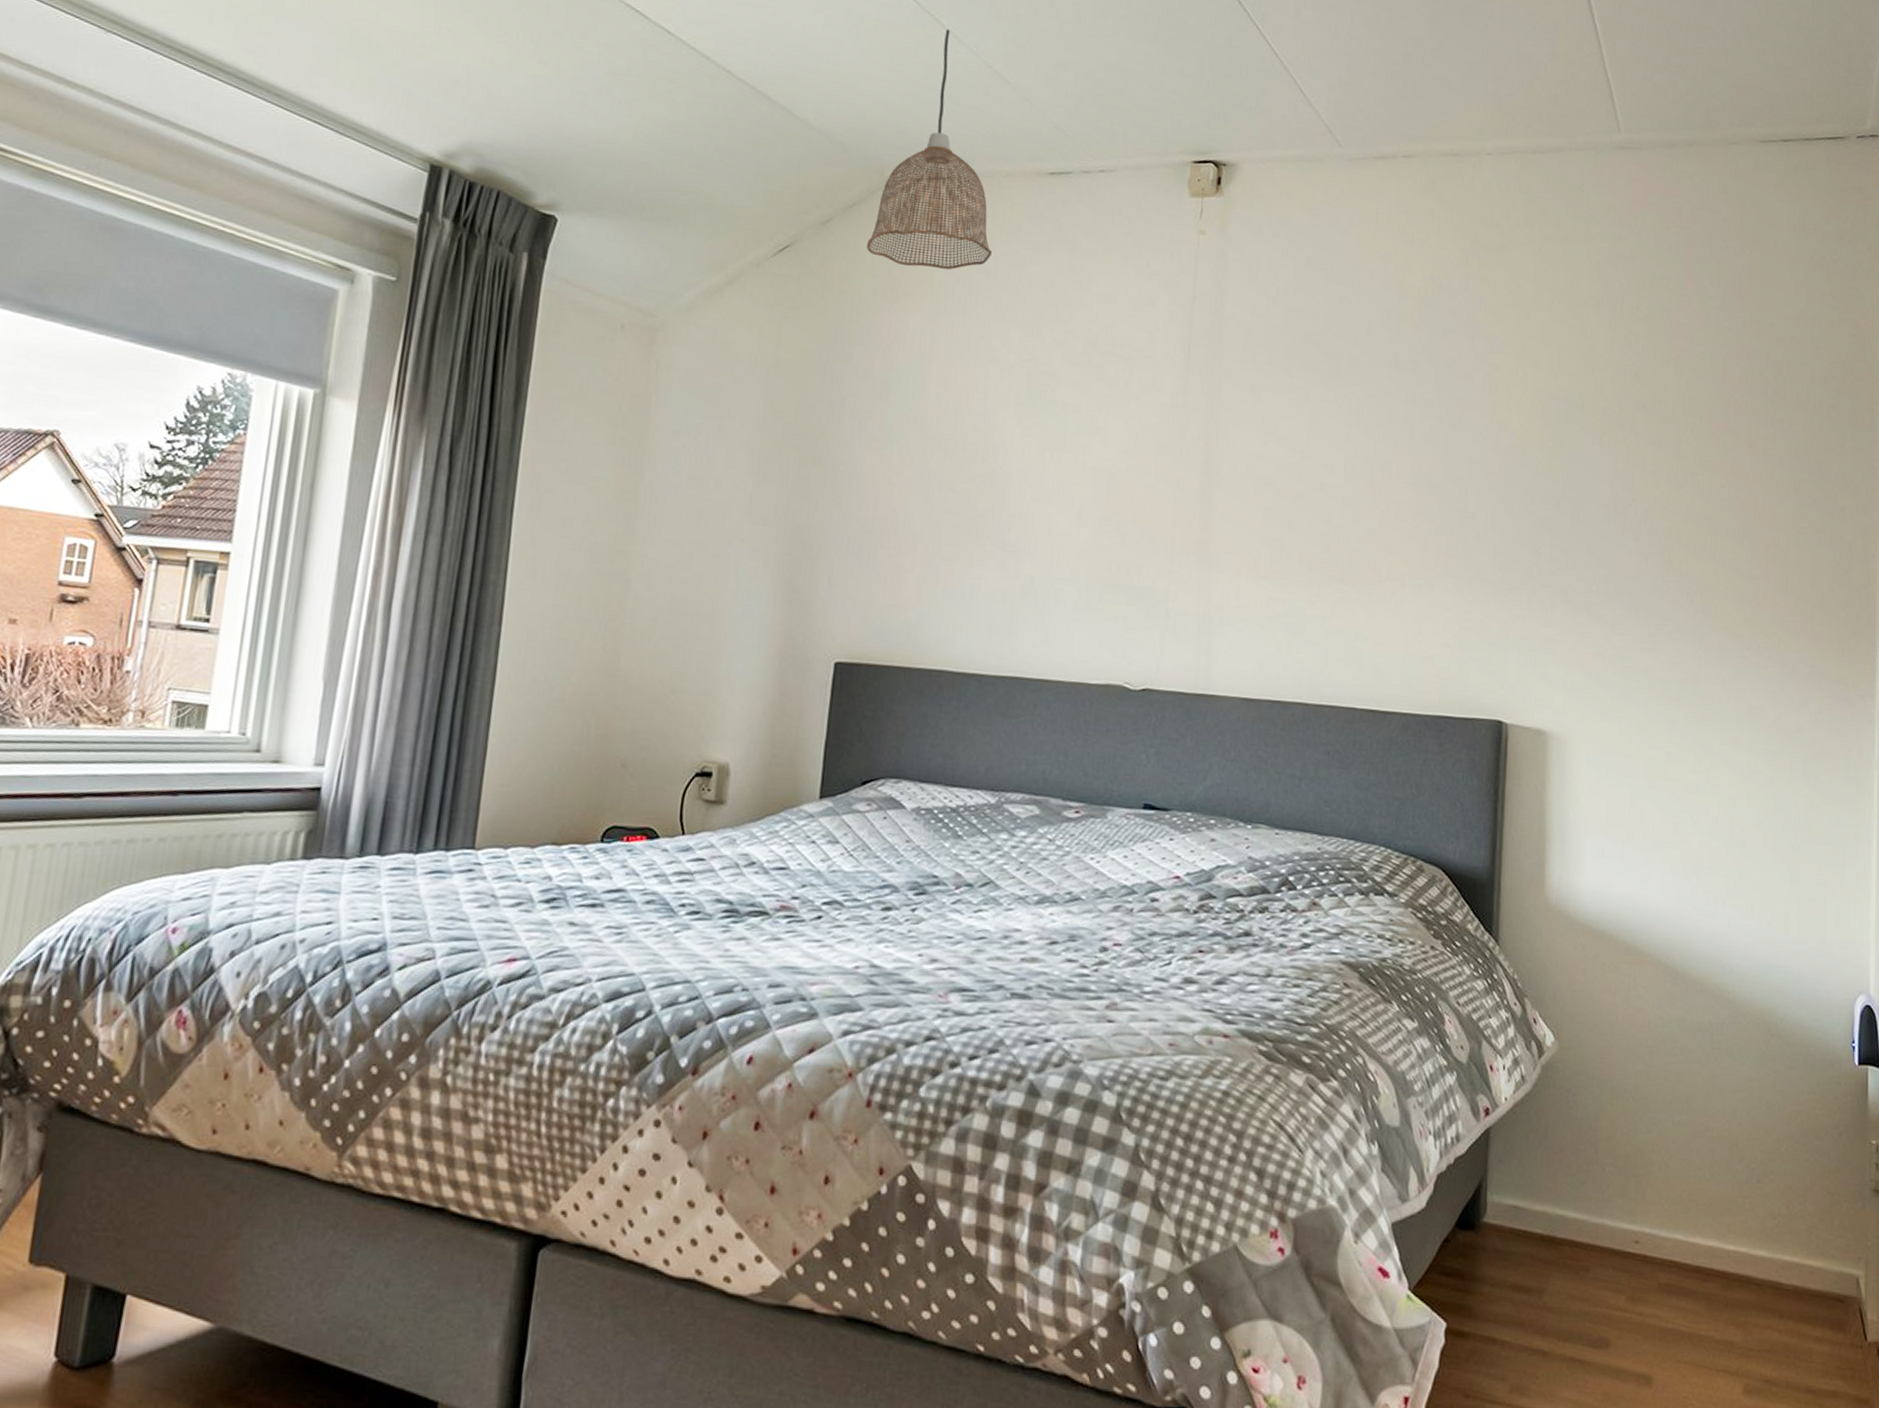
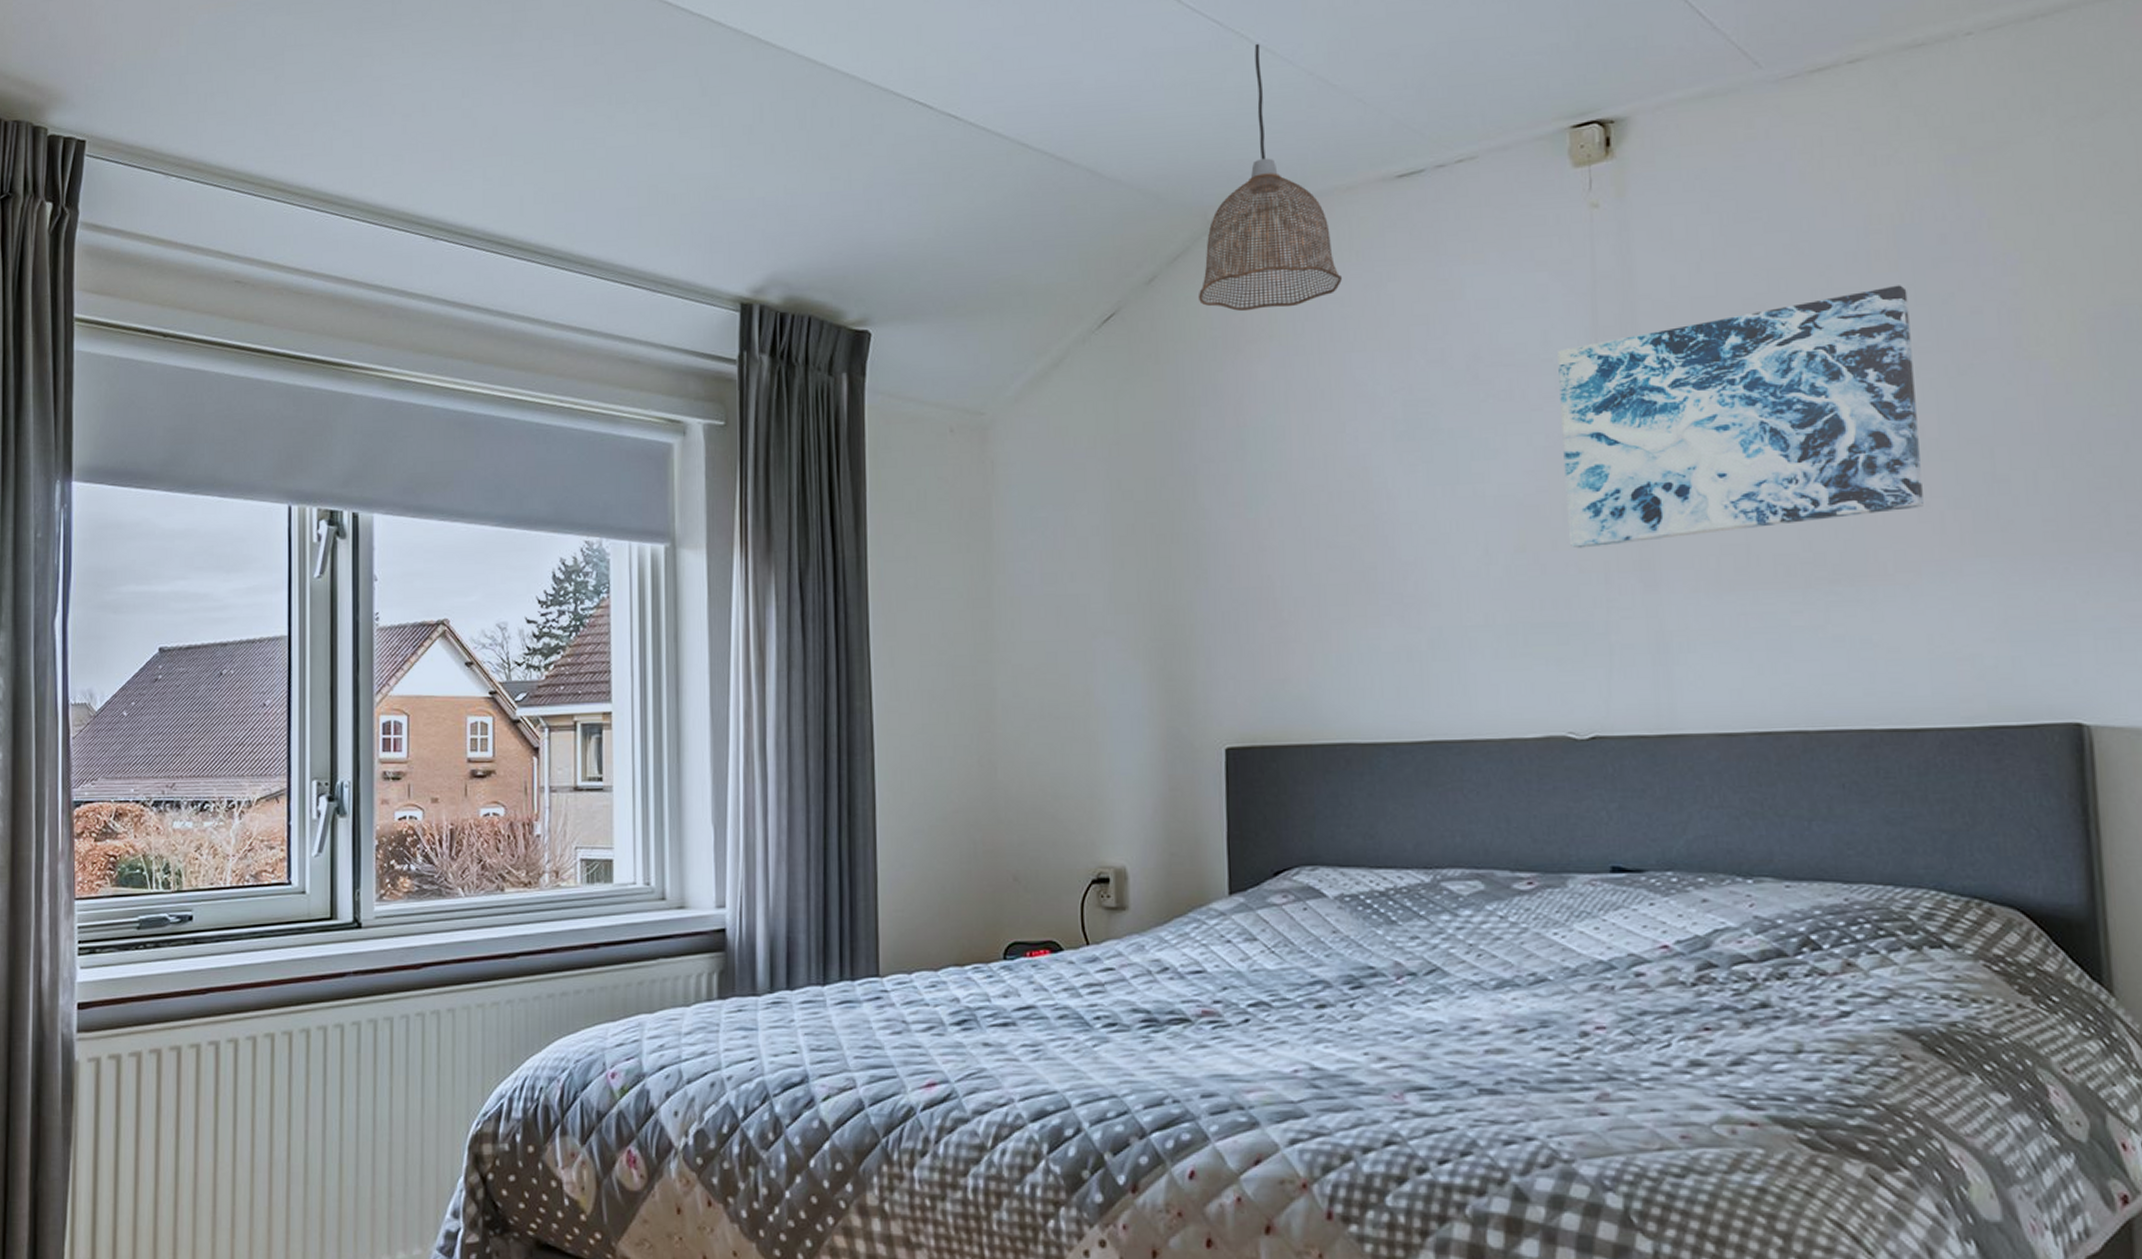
wall art: none [1146,345,1423,530] -> present [1557,285,1924,549]

